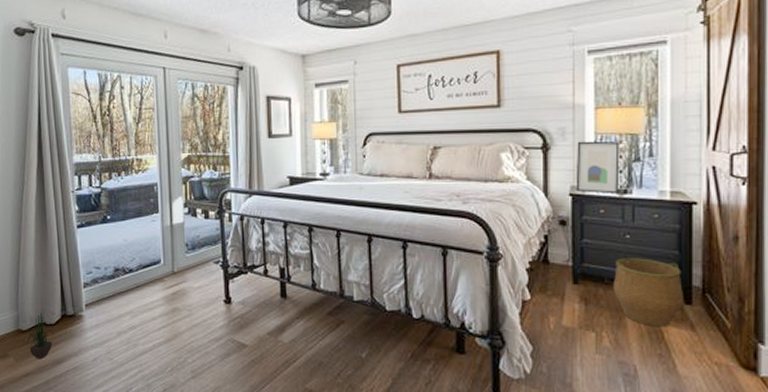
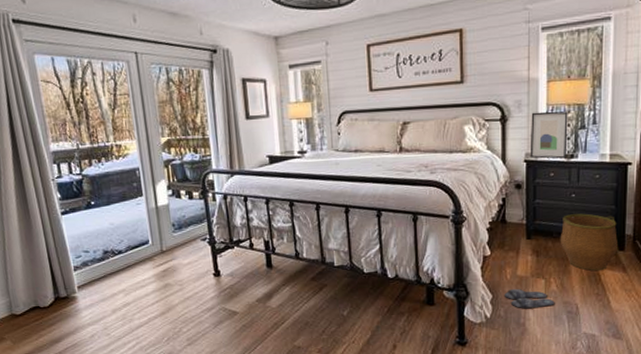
potted plant: present [23,308,56,358] -> none [18,292,51,339]
slippers: none [546,342,608,367] -> present [504,289,555,309]

